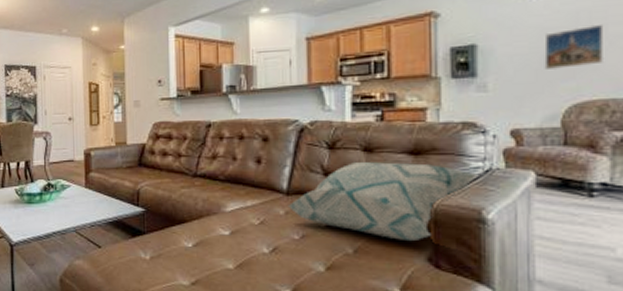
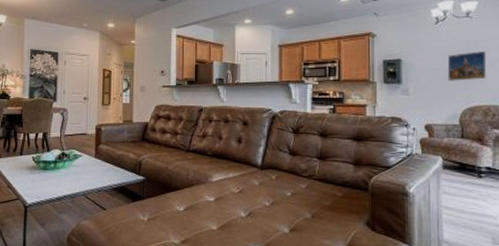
decorative pillow: present [288,162,479,242] -> none [261,145,403,209]

